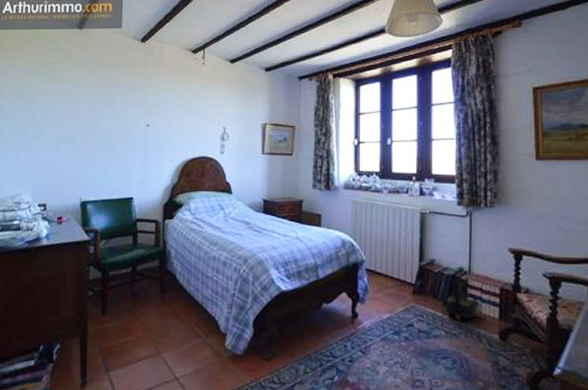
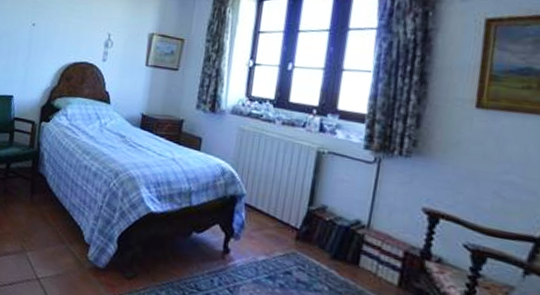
backpack: present [446,279,482,320] -> none [333,232,378,279]

